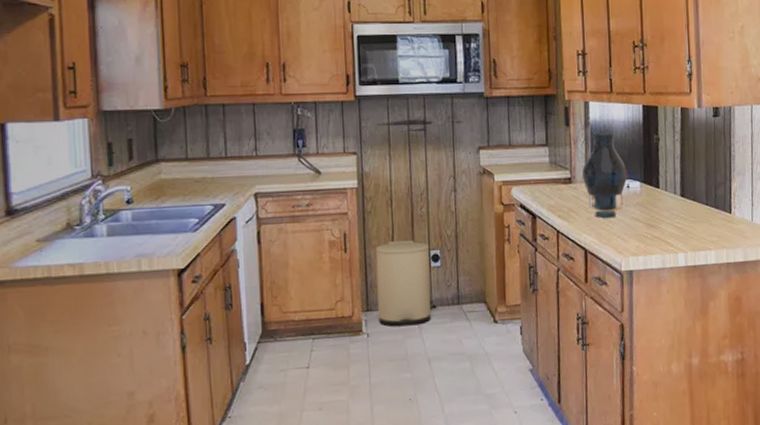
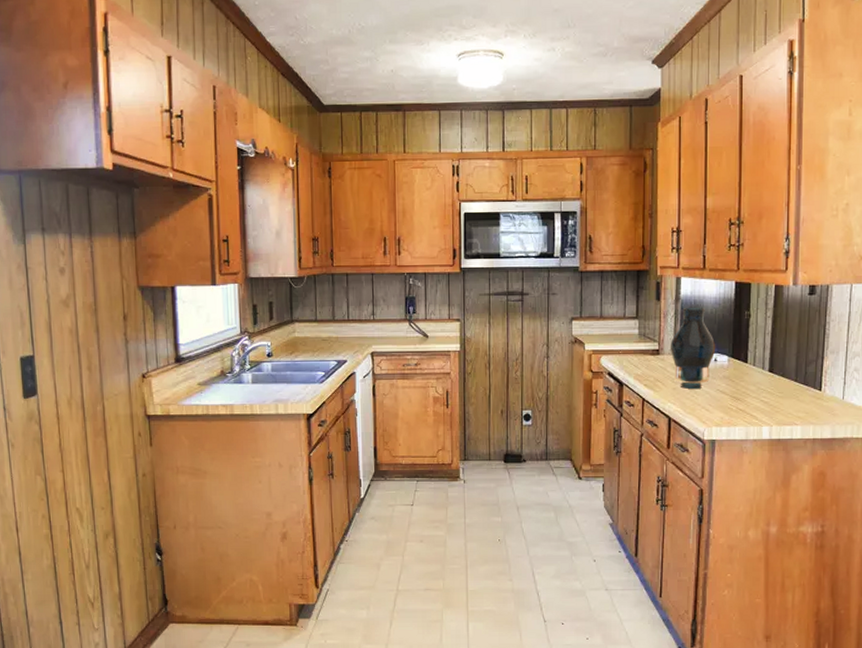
pedal bin: present [375,240,432,327] -> none [473,400,522,476]

